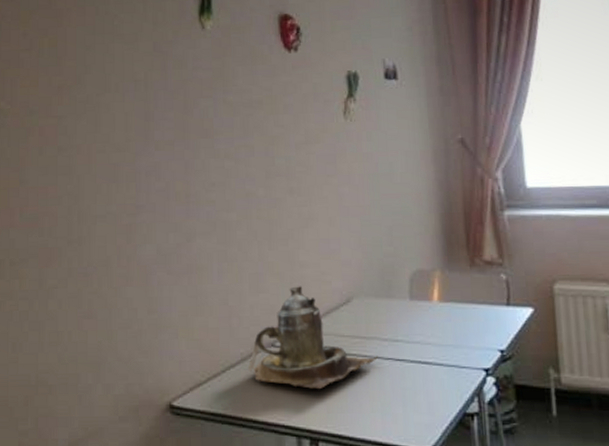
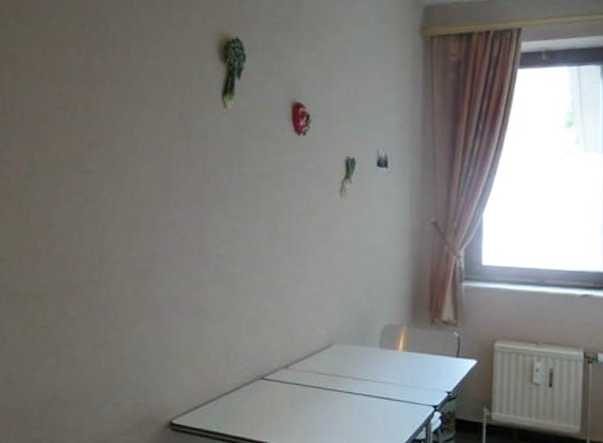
teapot: present [247,286,379,389] -> none [240,331,350,415]

